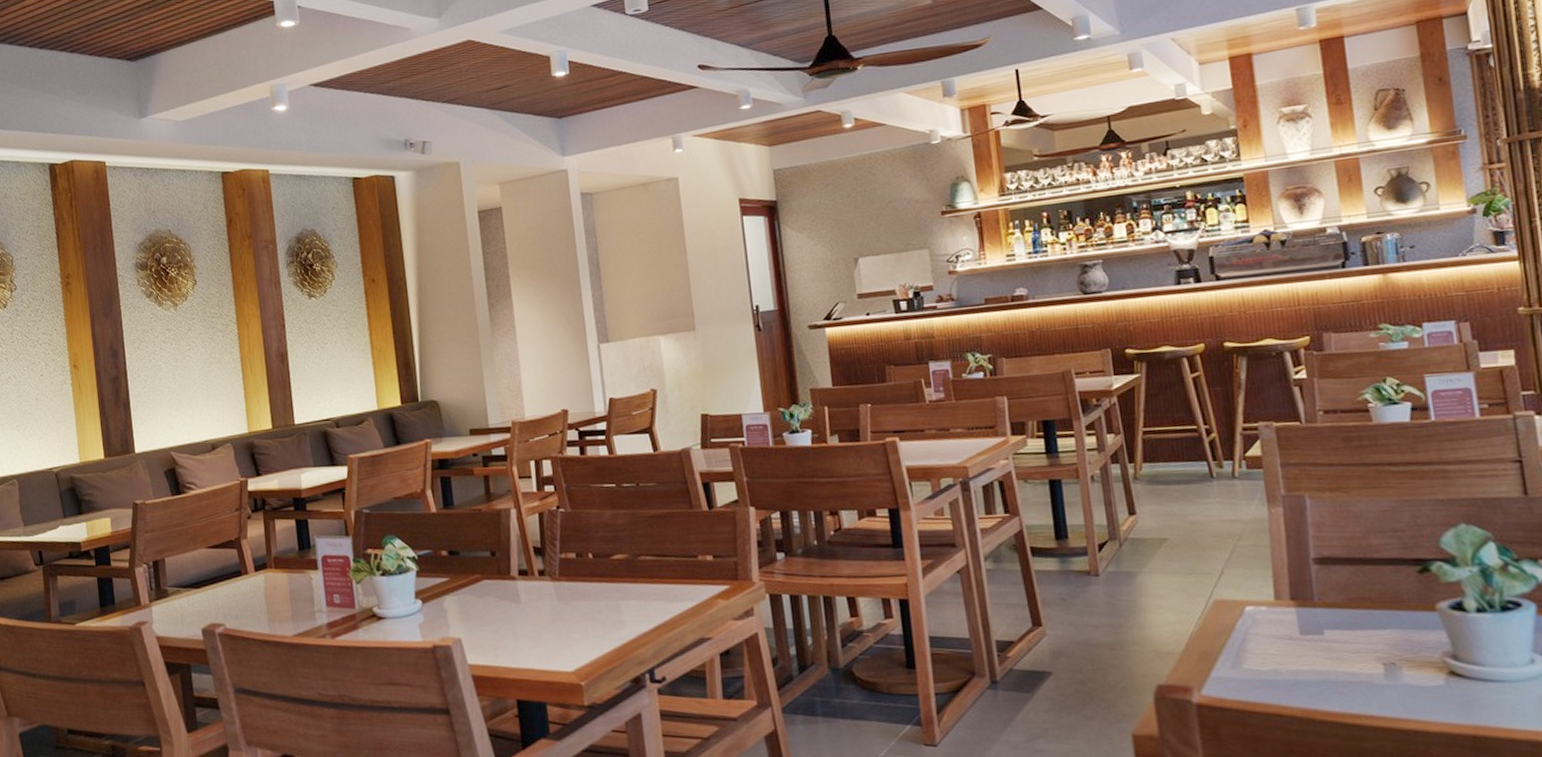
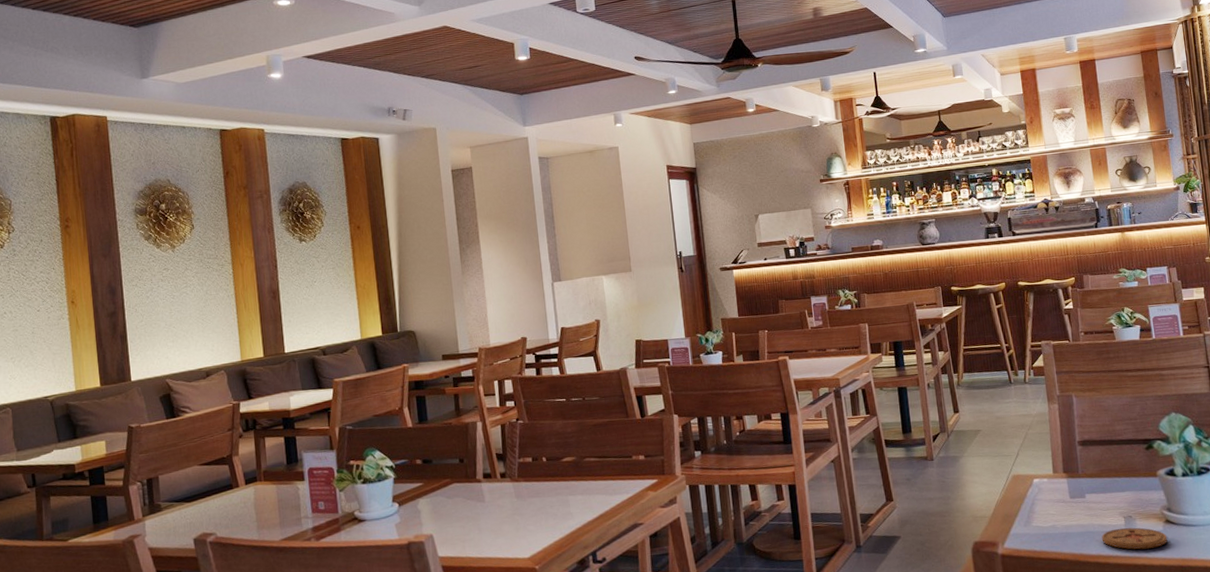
coaster: none [1348,678,1453,710] -> present [1101,527,1168,550]

